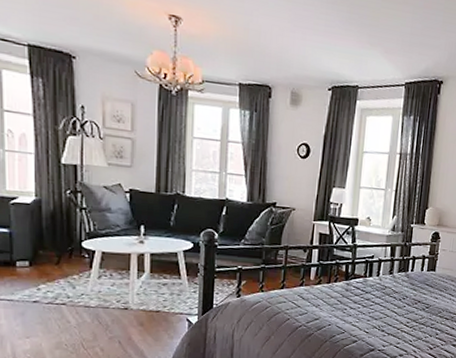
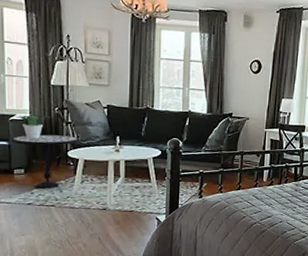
side table: none [12,221,96,285] -> present [11,134,79,189]
potted plant: none [18,197,61,226] -> present [16,114,50,139]

